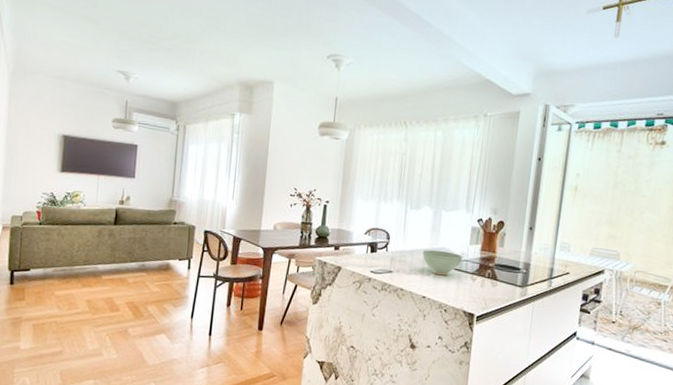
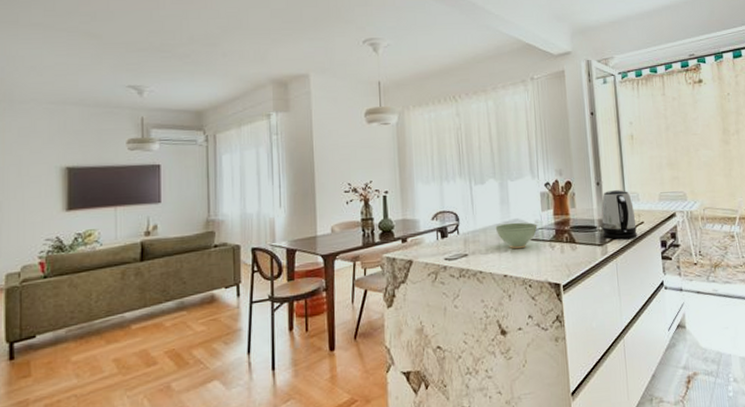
kettle: none [525,237,563,286] -> present [601,190,637,239]

